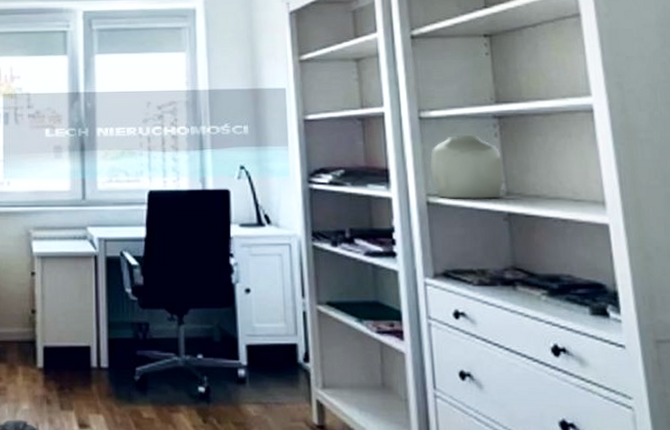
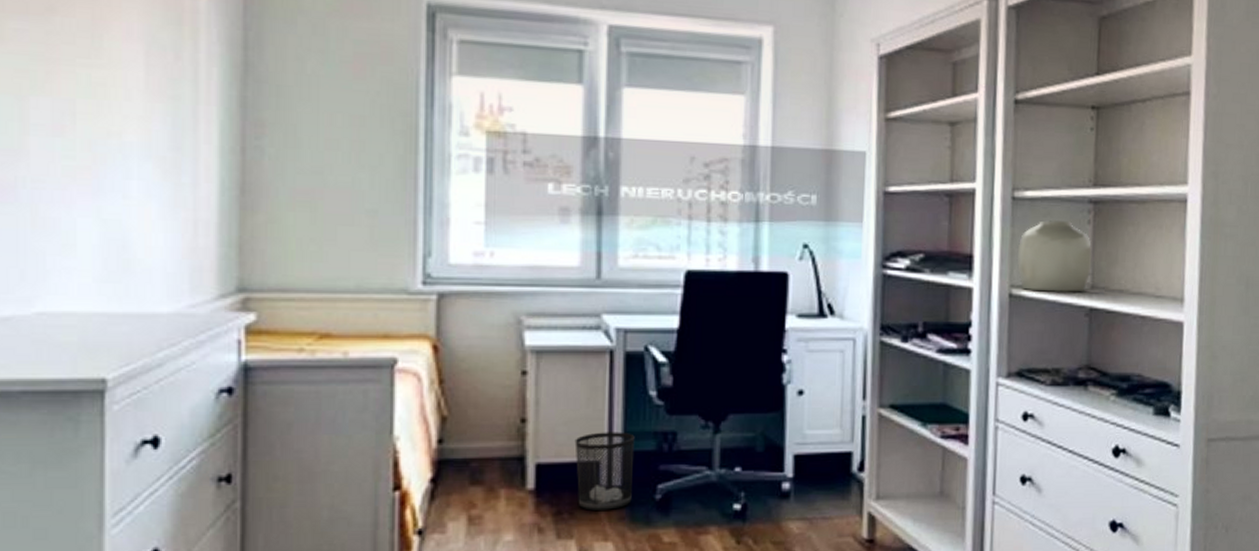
waste bin: none [71,322,117,387] -> present [574,432,635,510]

